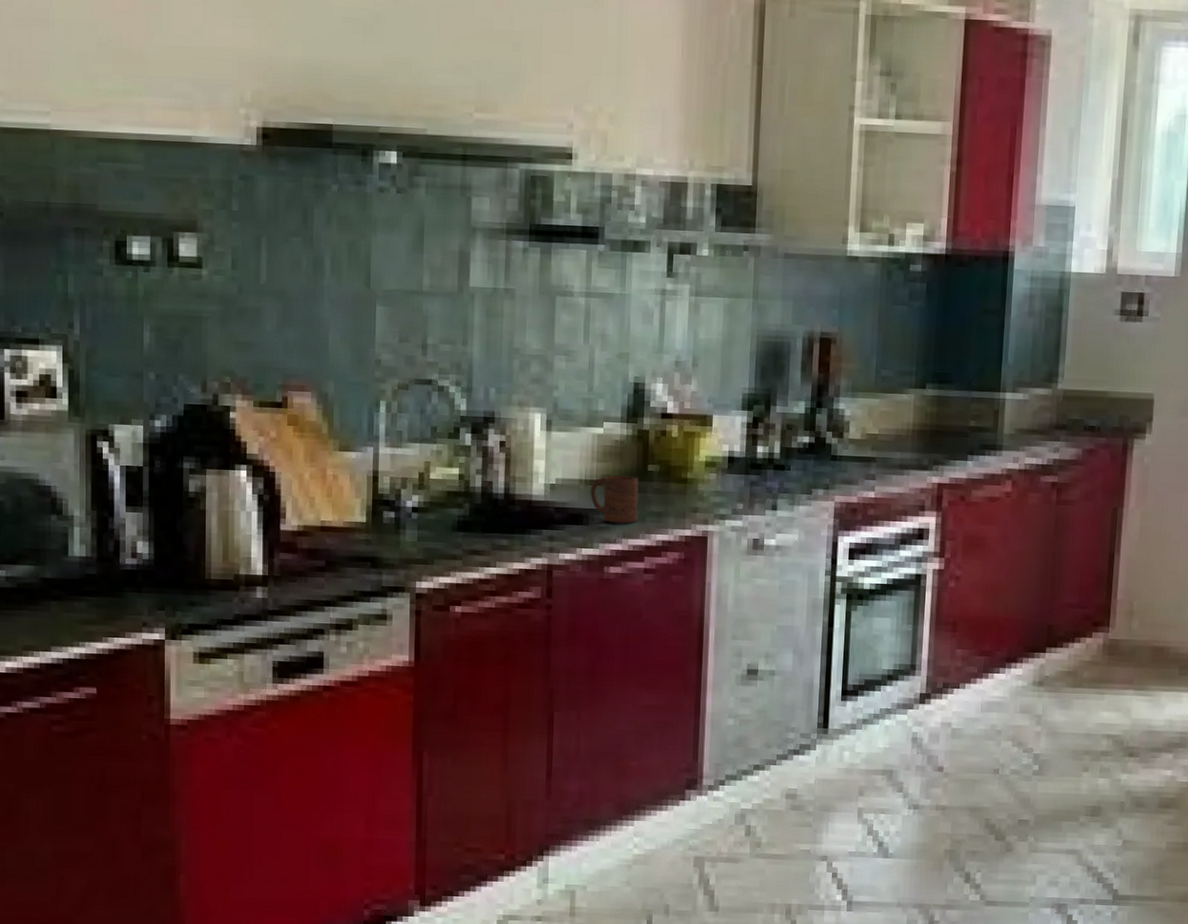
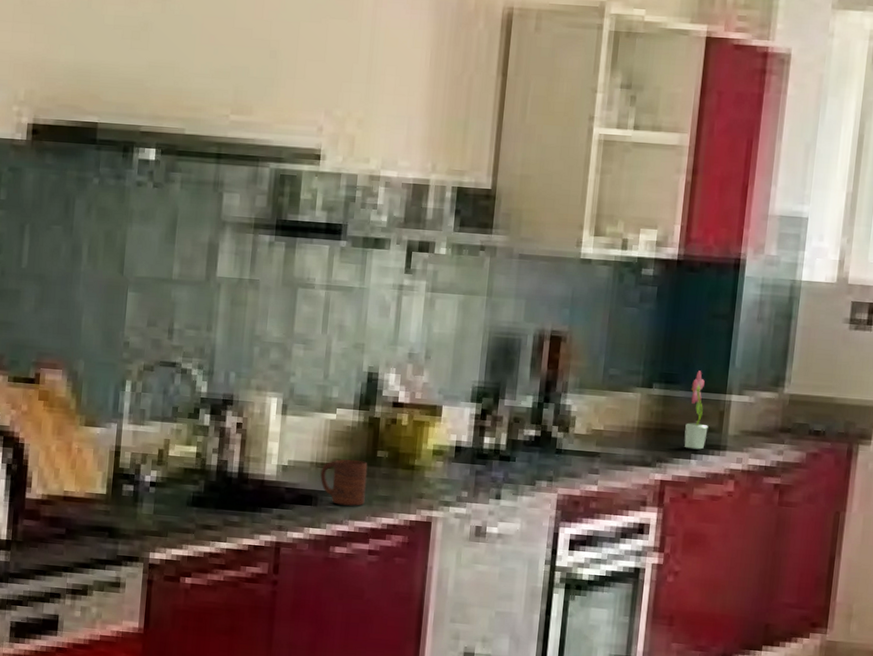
potted flower: none [960,369,984,450] -> present [684,370,708,450]

